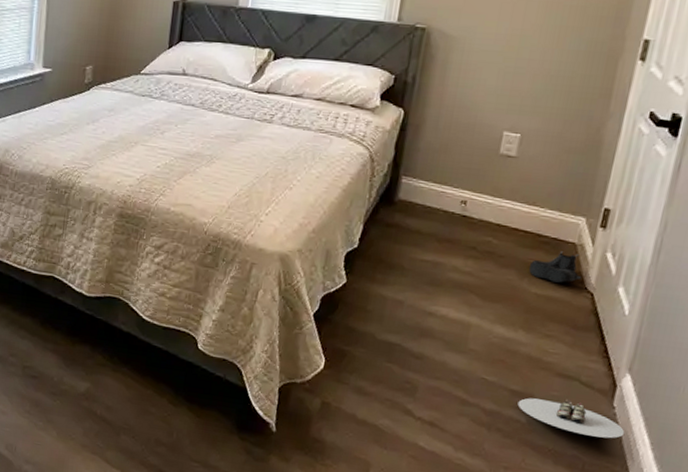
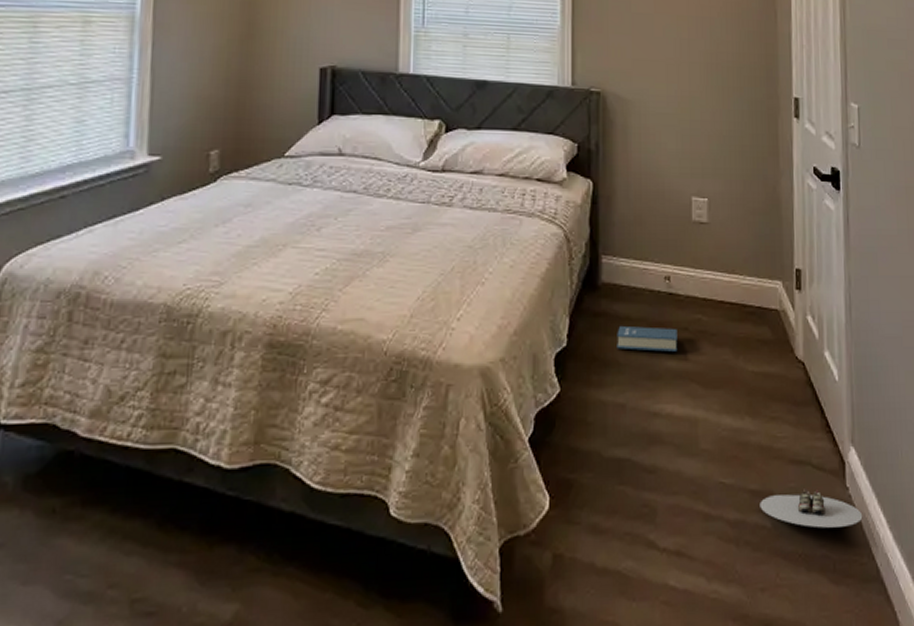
book: none [404,237,465,266] -> present [617,325,678,352]
boots: present [529,251,581,283] -> none [741,320,790,356]

